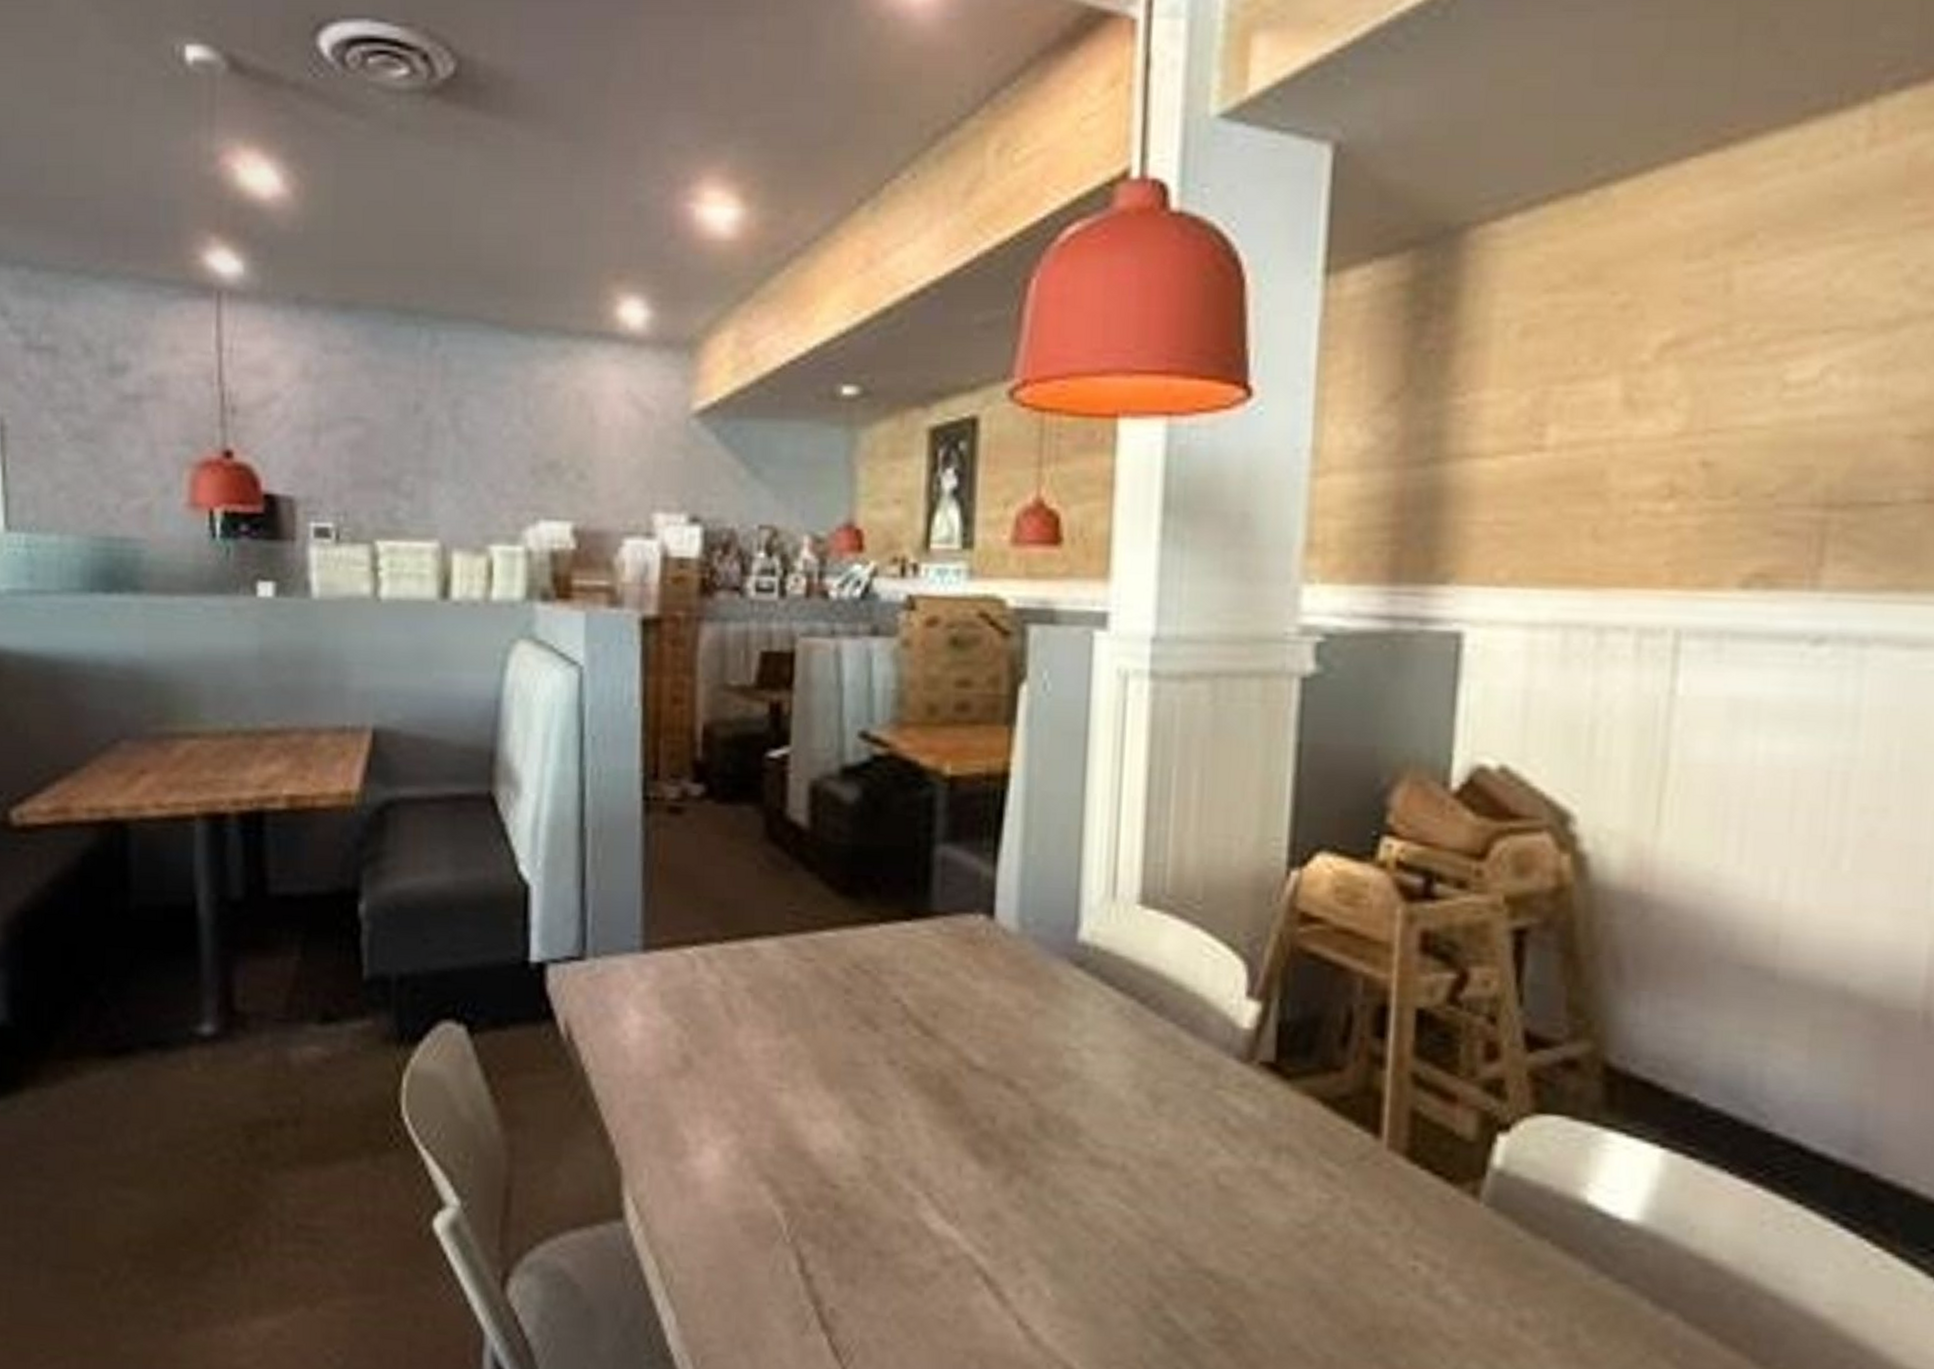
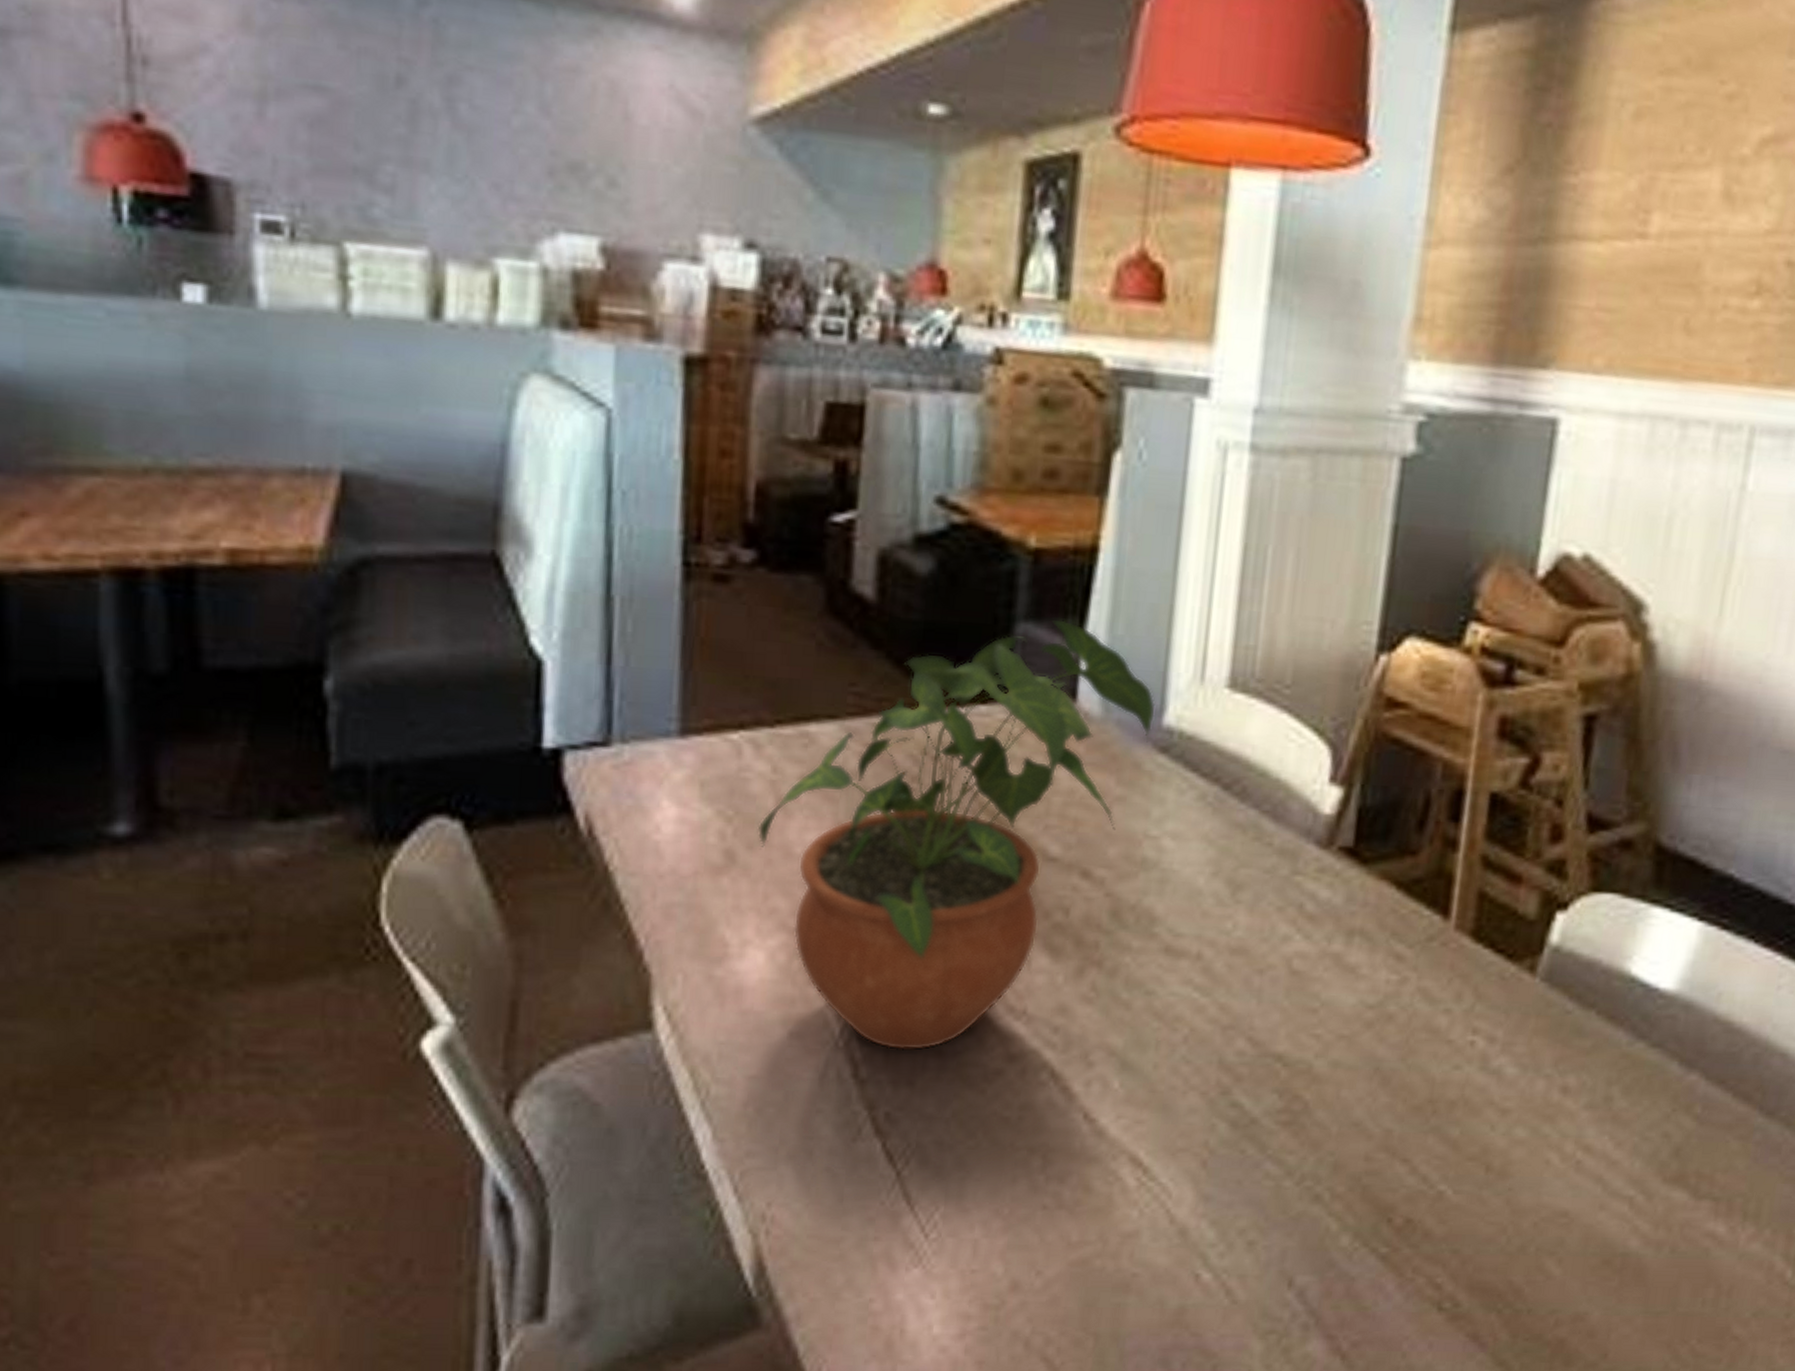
potted plant: none [710,840,1071,1250] -> present [757,618,1156,1051]

